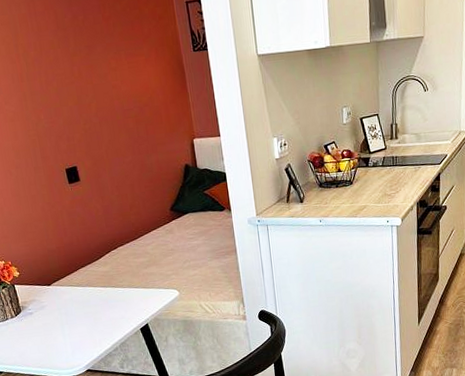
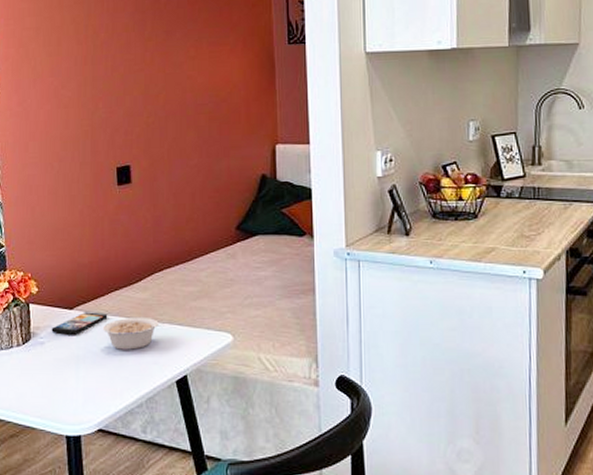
smartphone: none [36,285,80,305] -> present [51,312,108,335]
legume: none [77,285,125,312] -> present [102,318,164,350]

